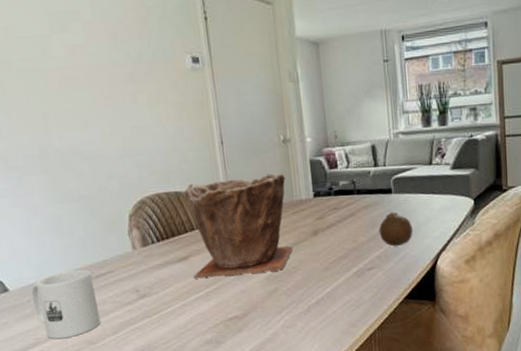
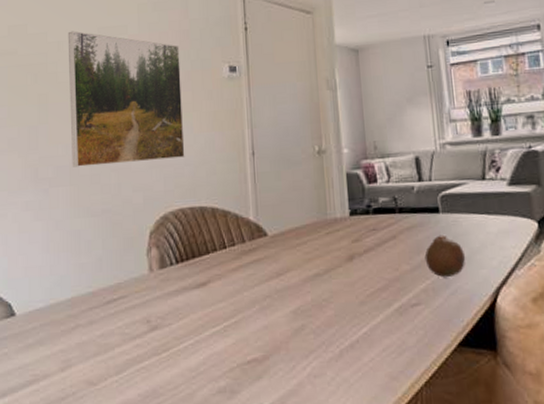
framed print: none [14,15,156,157] -> present [67,31,185,167]
mug: present [29,269,100,339] -> none [35,293,104,376]
plant pot: present [184,173,293,279] -> none [210,187,325,309]

